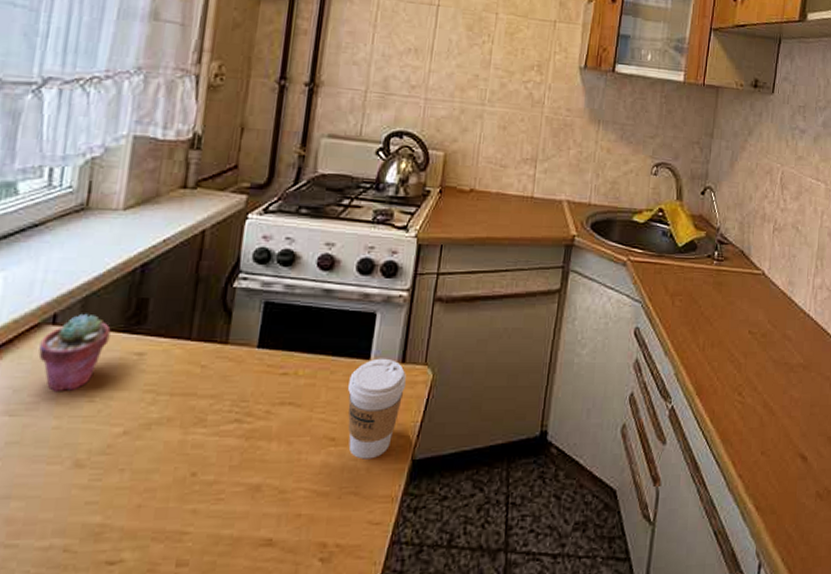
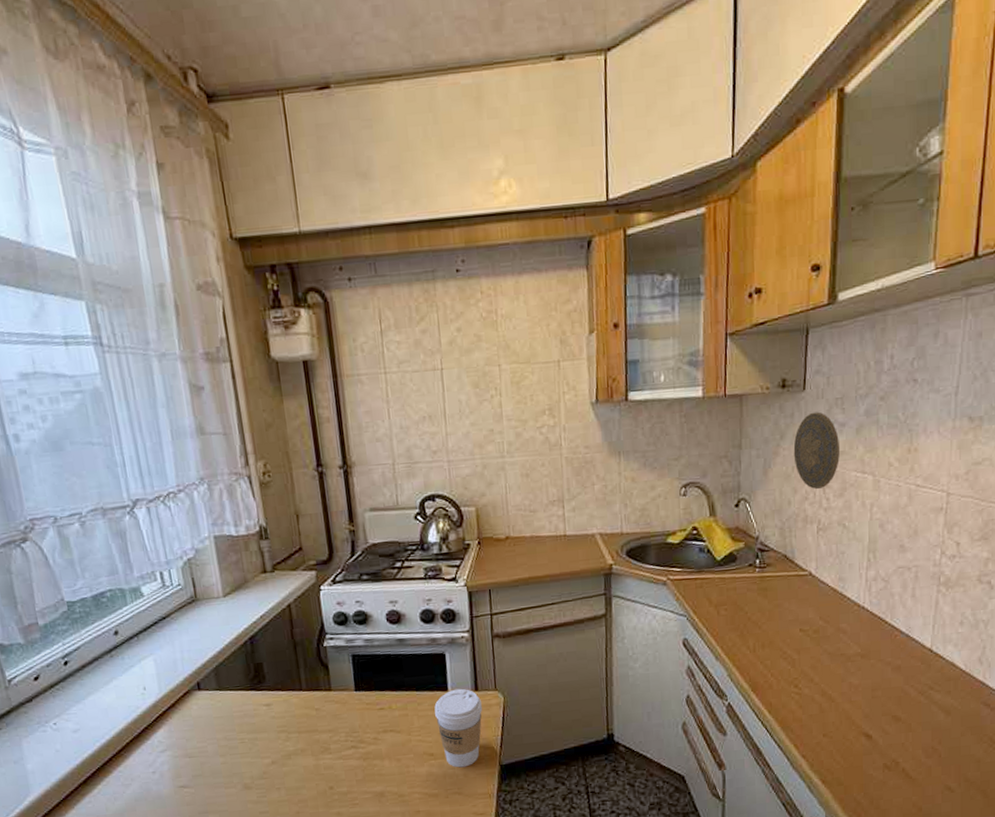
potted succulent: present [38,313,111,393] -> none [194,679,243,739]
decorative plate: none [758,115,799,190] -> present [793,411,840,490]

